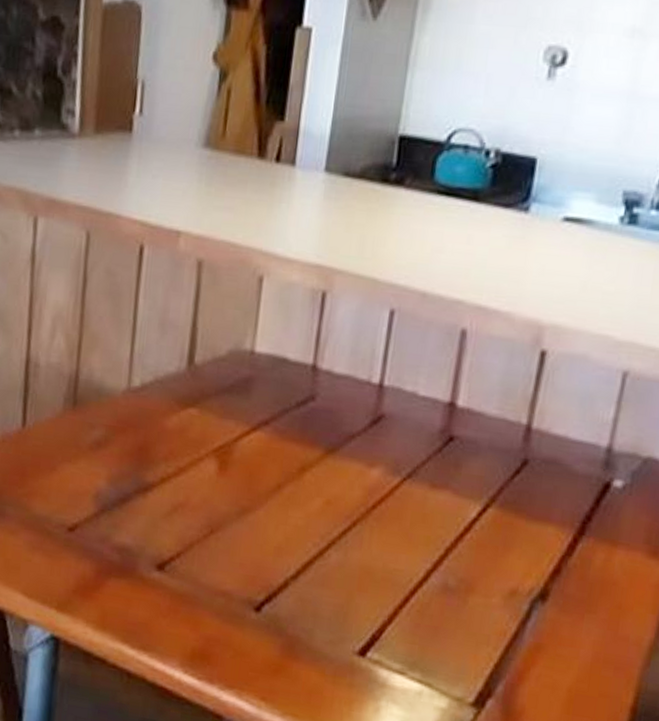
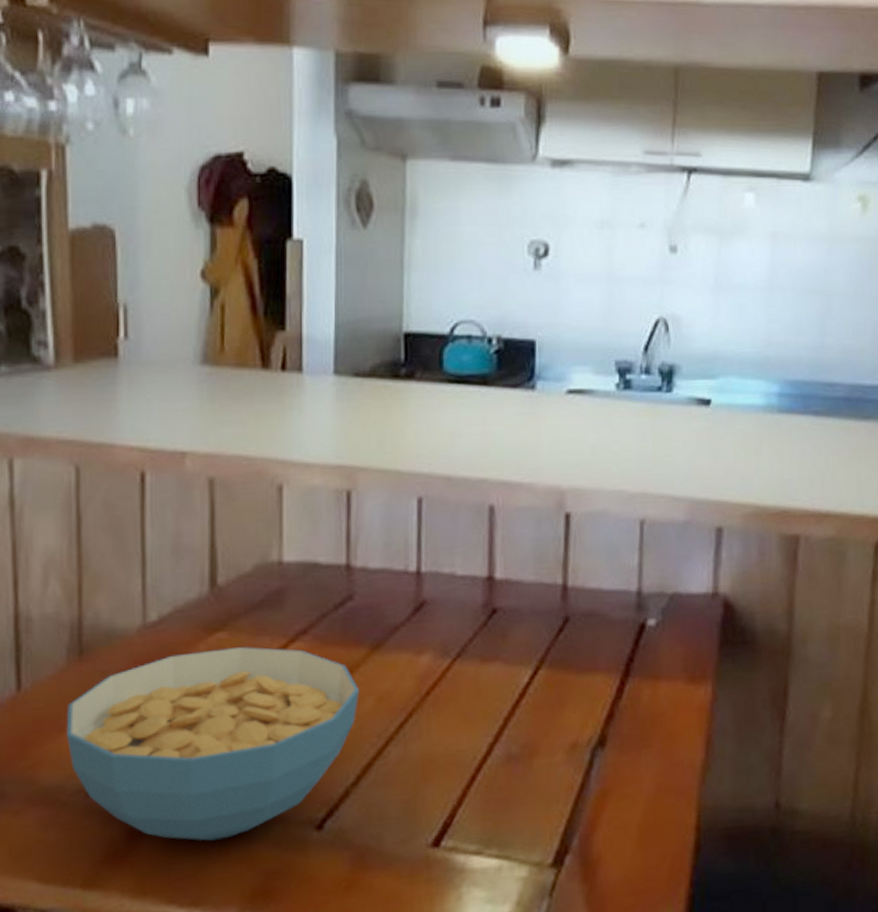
cereal bowl: none [56,421,310,598] -> present [66,646,360,841]

